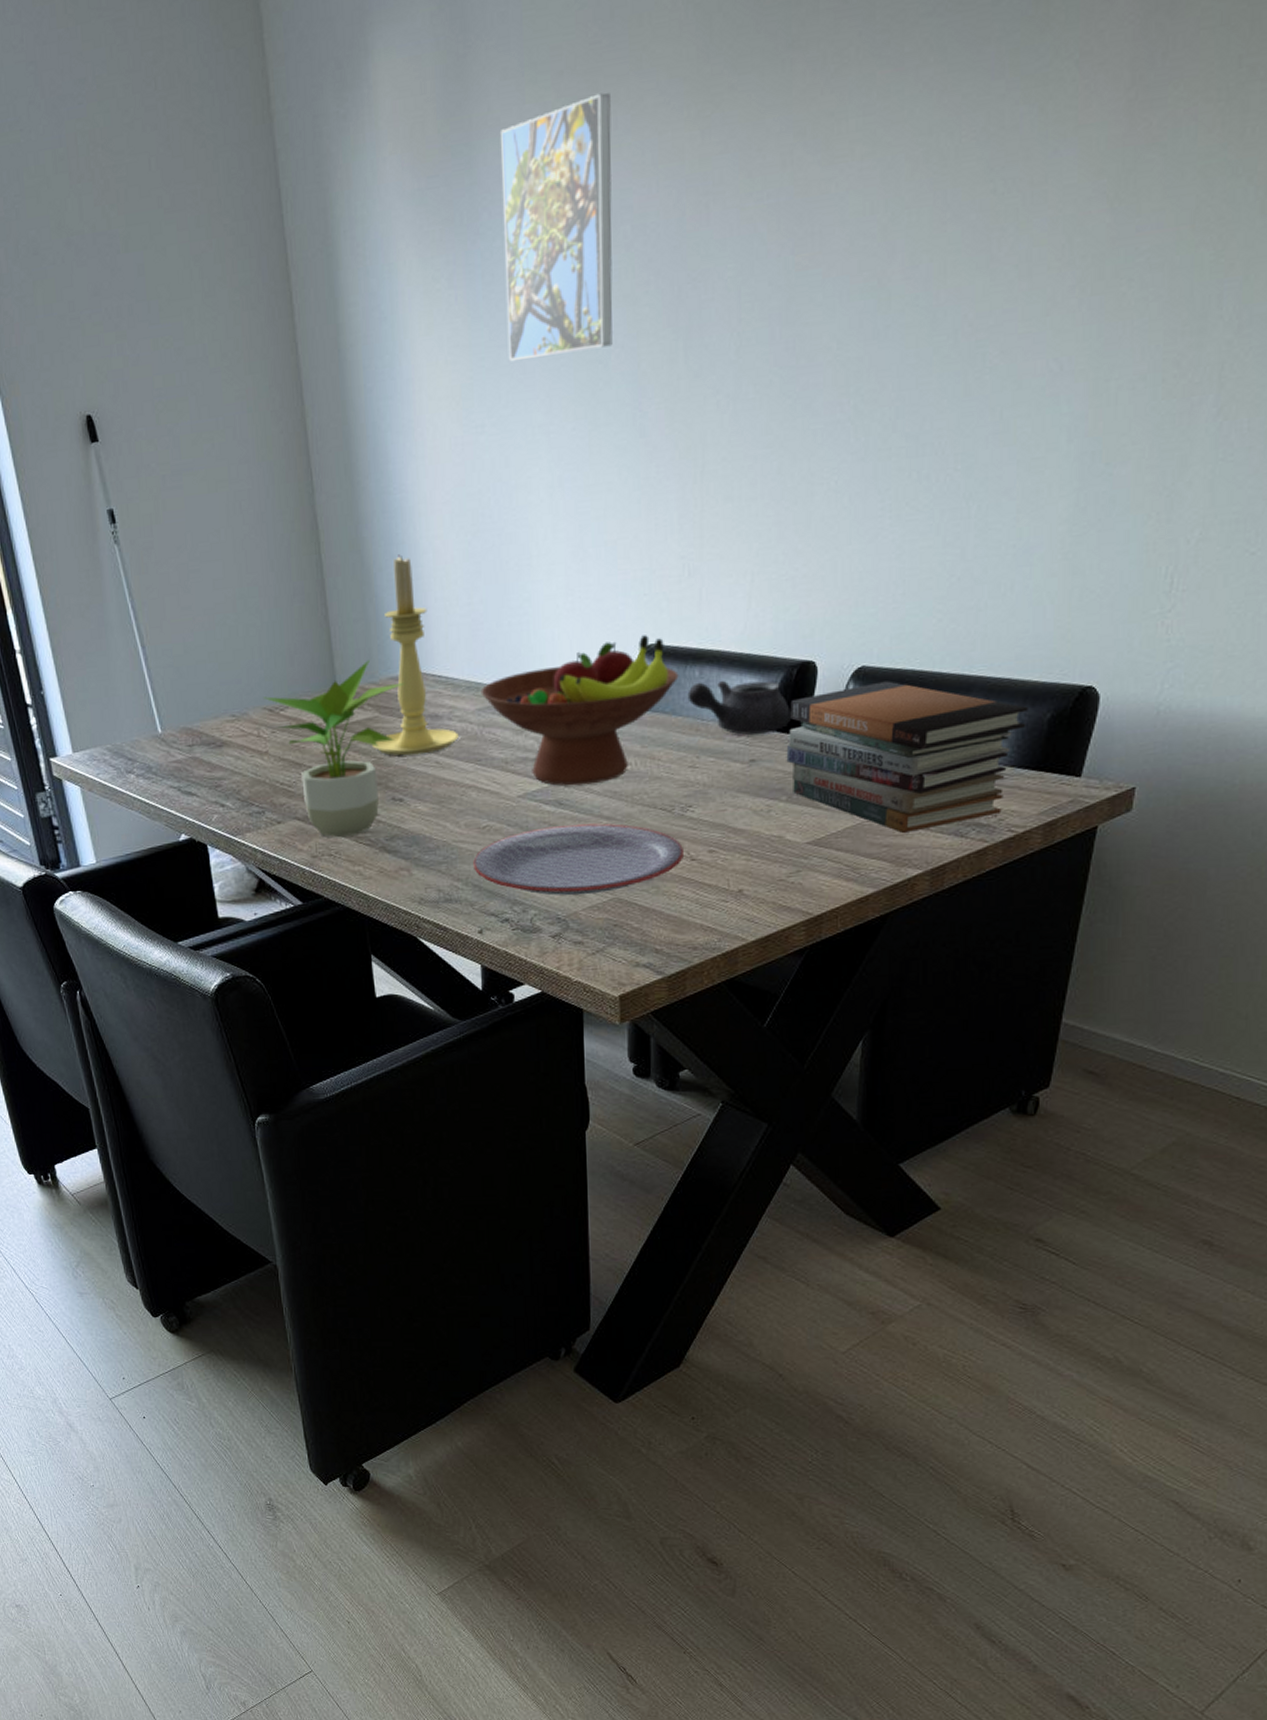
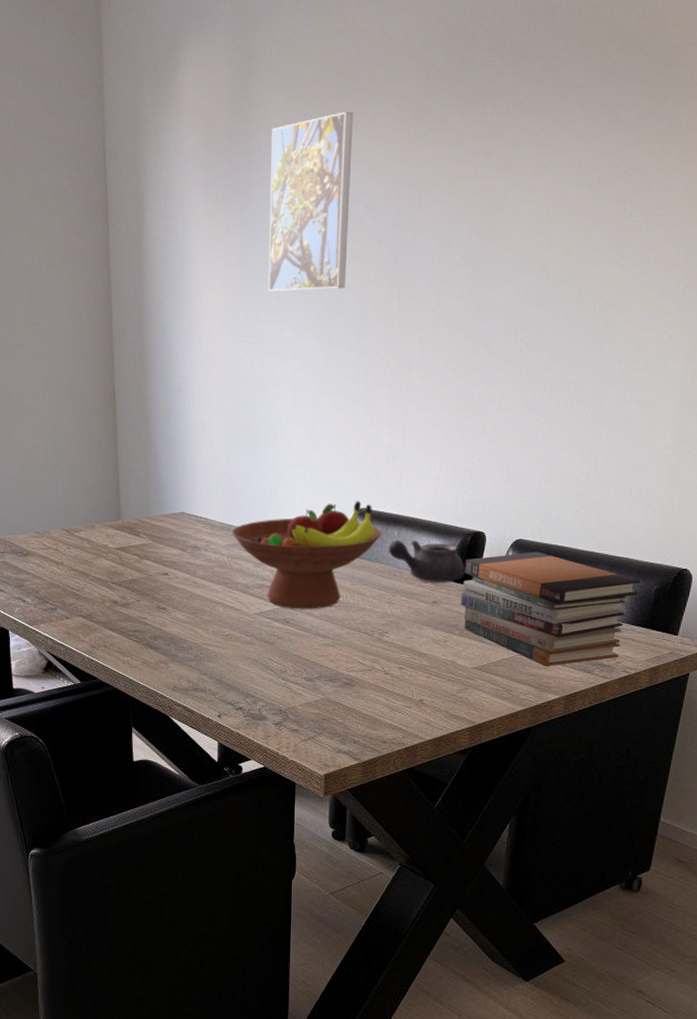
potted plant: present [264,659,404,837] -> none [63,500,173,633]
candle holder: present [373,554,459,756] -> none [145,423,212,575]
plate: present [473,823,685,896] -> none [217,638,380,694]

